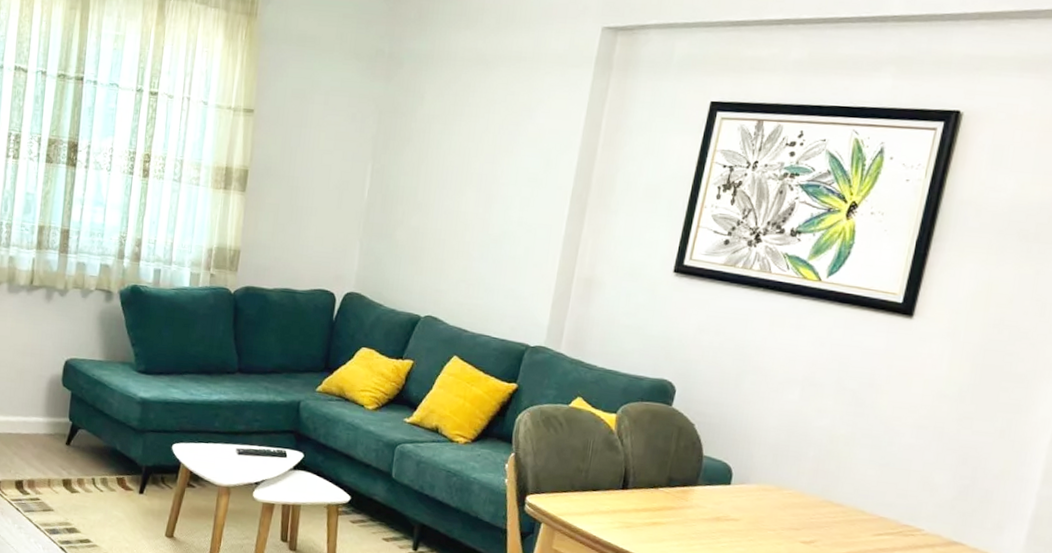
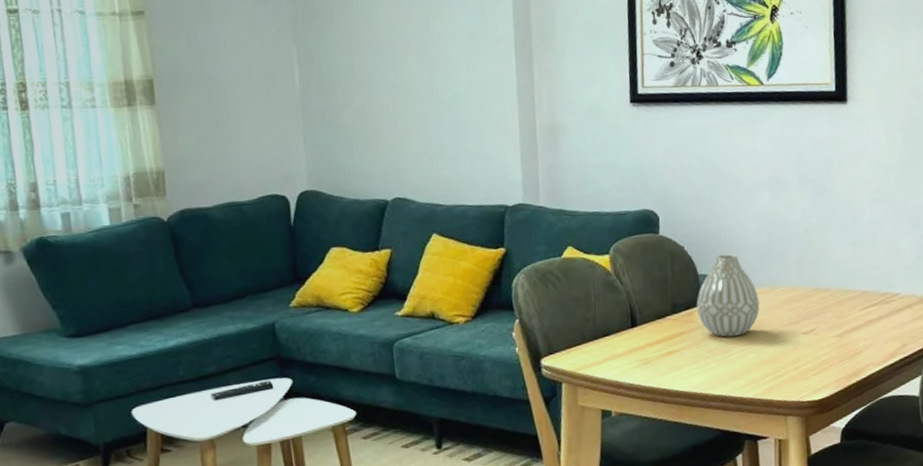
vase: none [692,441,762,526] -> present [696,254,760,337]

